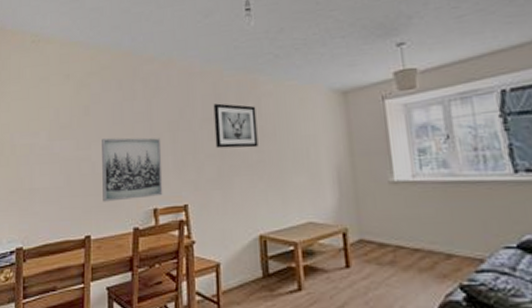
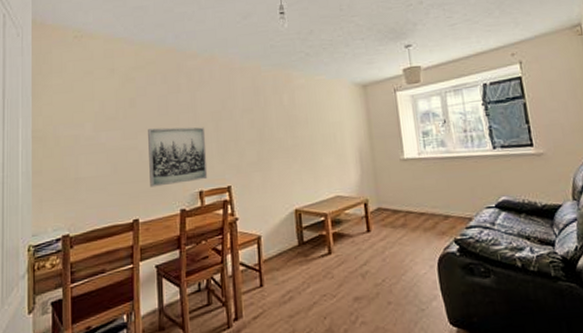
wall art: present [213,103,258,149] -> none [252,95,293,135]

